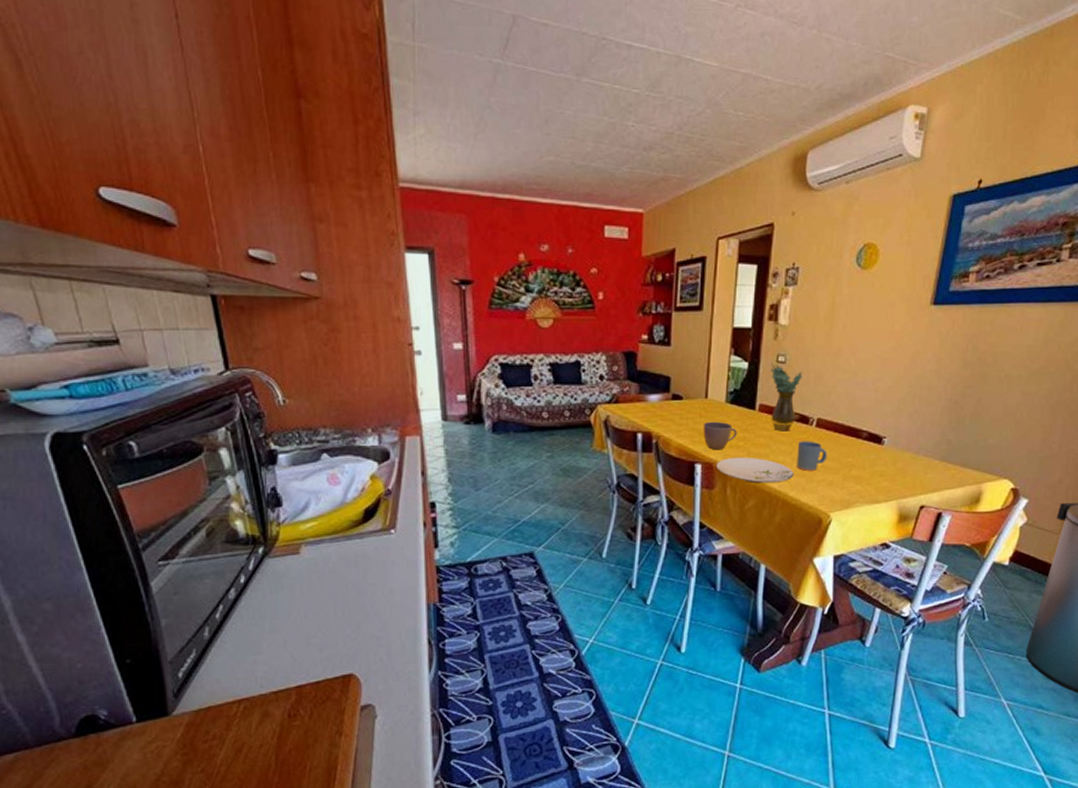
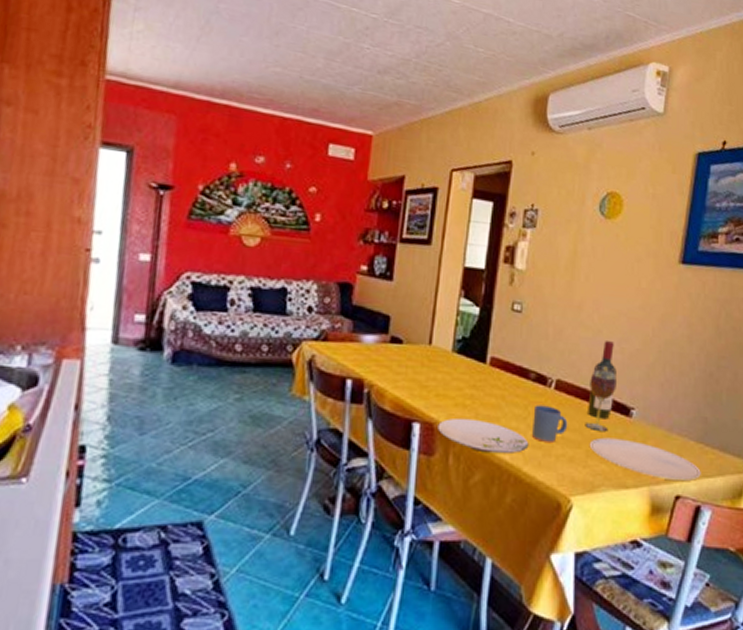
cup: present [703,421,737,450] -> none [424,372,464,408]
vase: present [770,364,802,431] -> none [503,311,540,392]
wineglass: none [843,403,872,459] -> present [586,365,618,432]
wine bottle: none [845,381,871,448] -> present [588,341,617,419]
plate: none [846,463,943,494] -> present [589,437,701,482]

